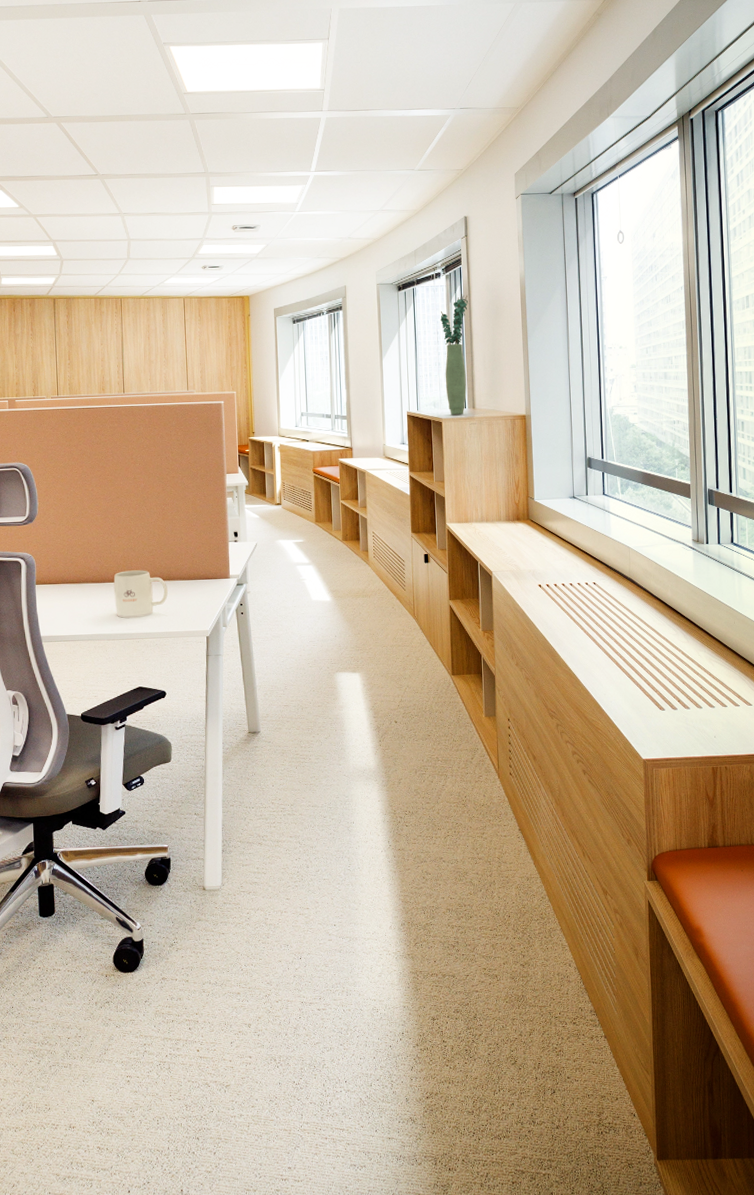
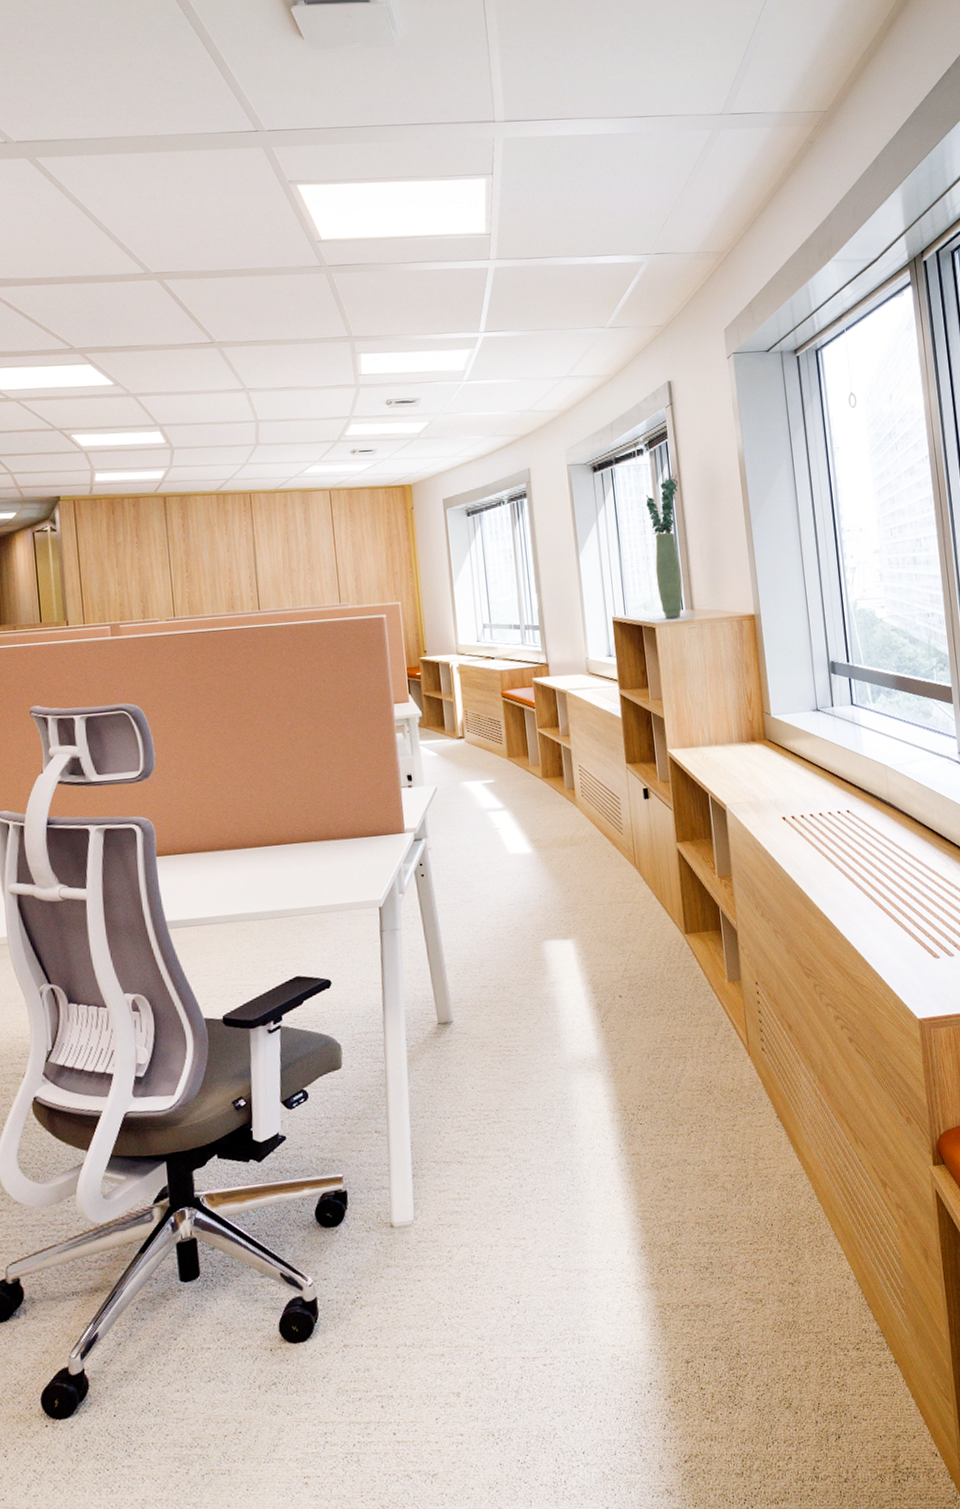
mug: present [113,570,168,619] -> none [257,829,327,892]

